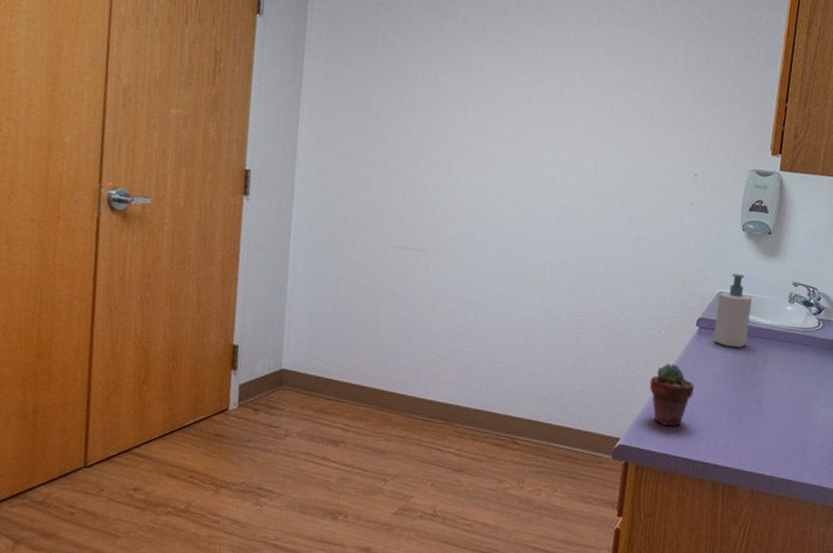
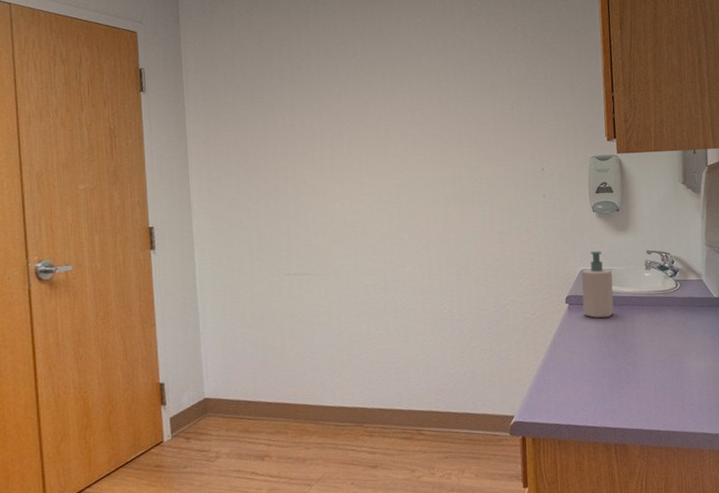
potted succulent: present [649,363,694,426] -> none [532,341,574,398]

